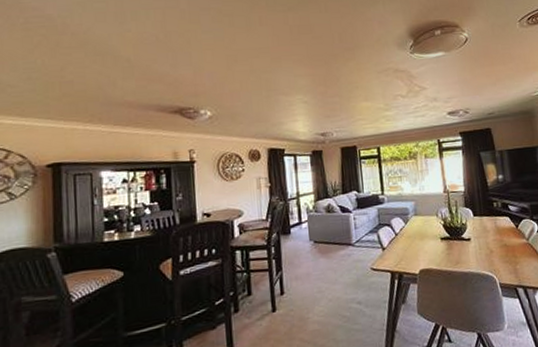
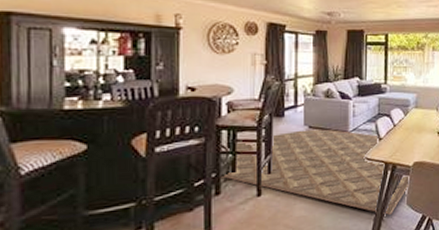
rug: none [239,243,419,325] -> present [222,129,411,215]

